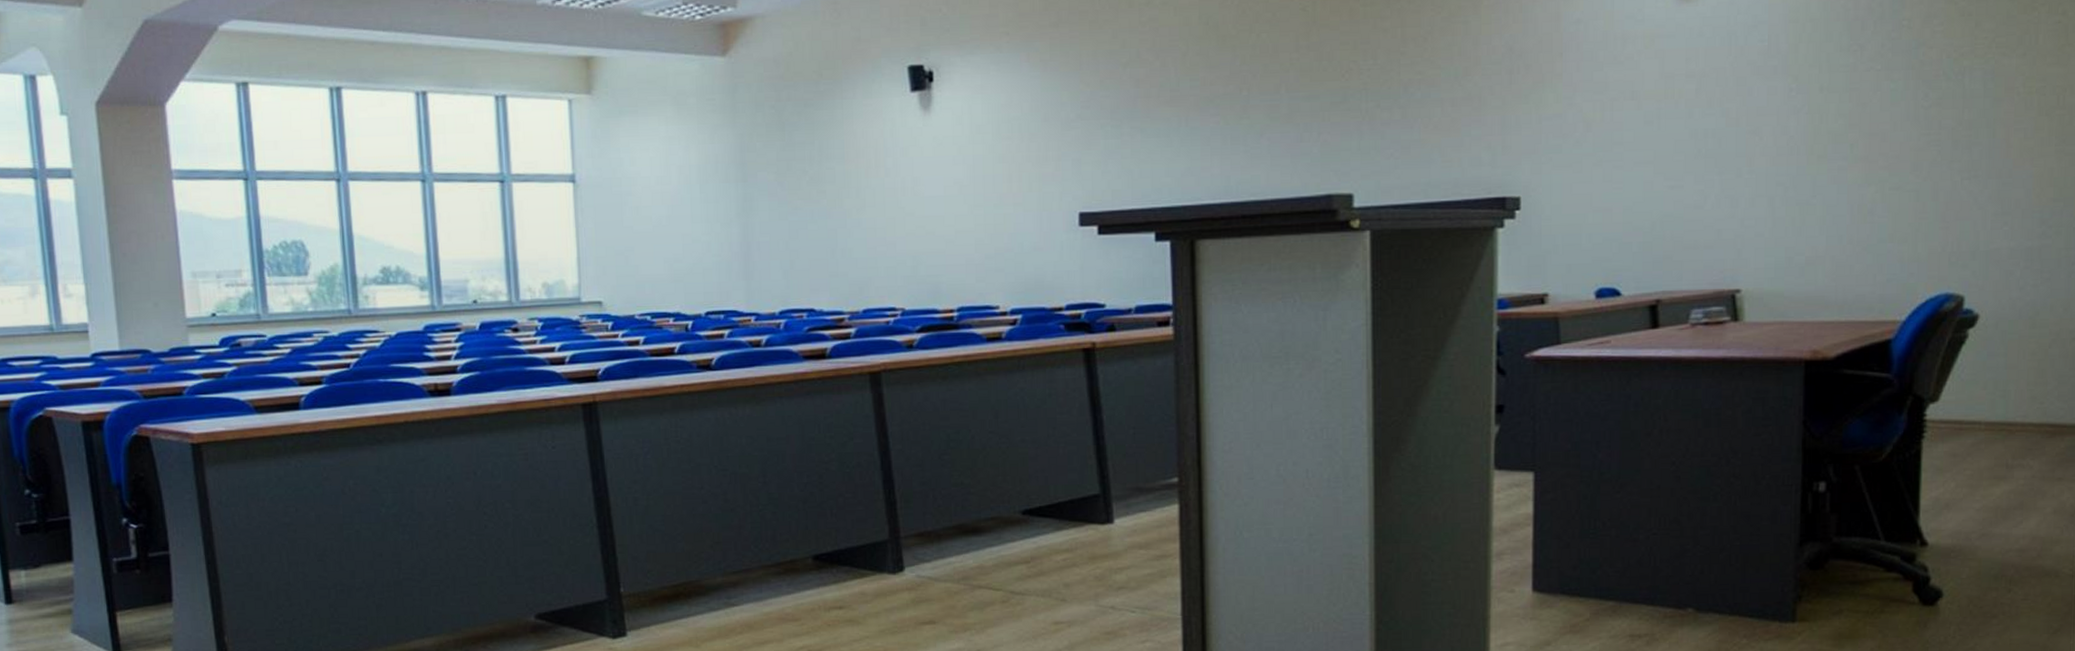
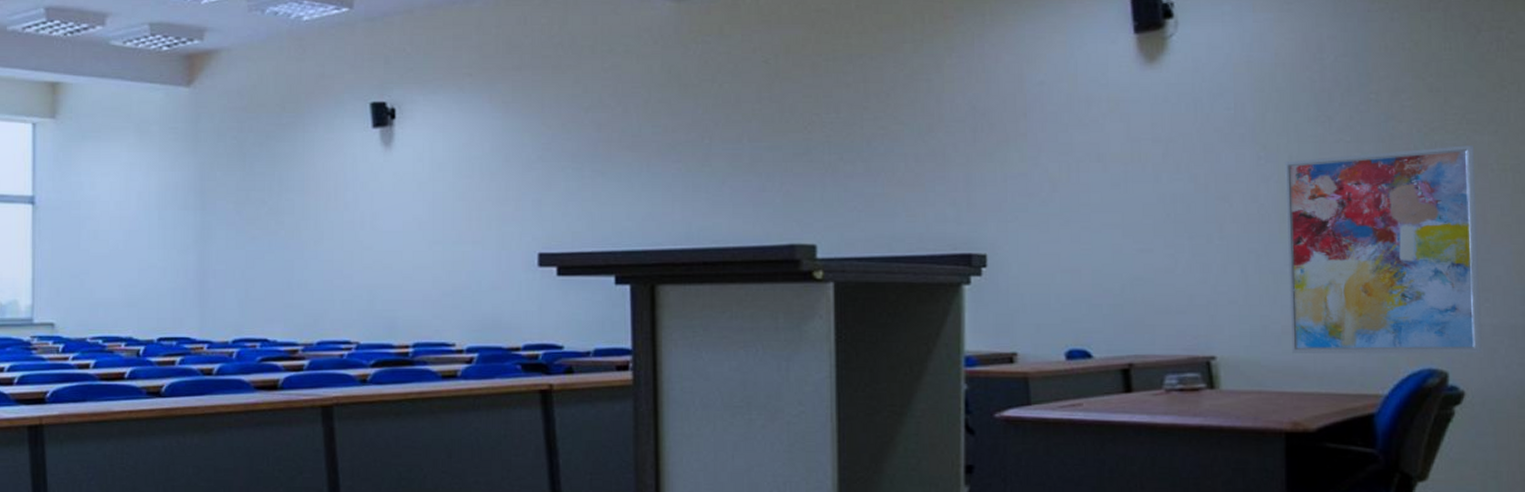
wall art: none [1814,68,2002,283] -> present [1285,144,1482,354]

